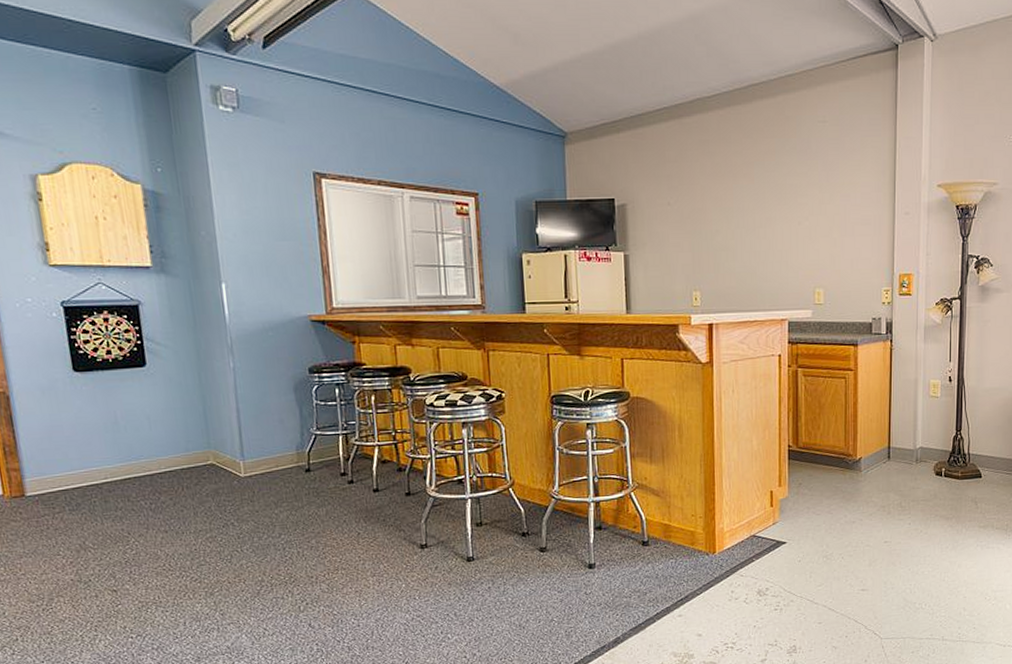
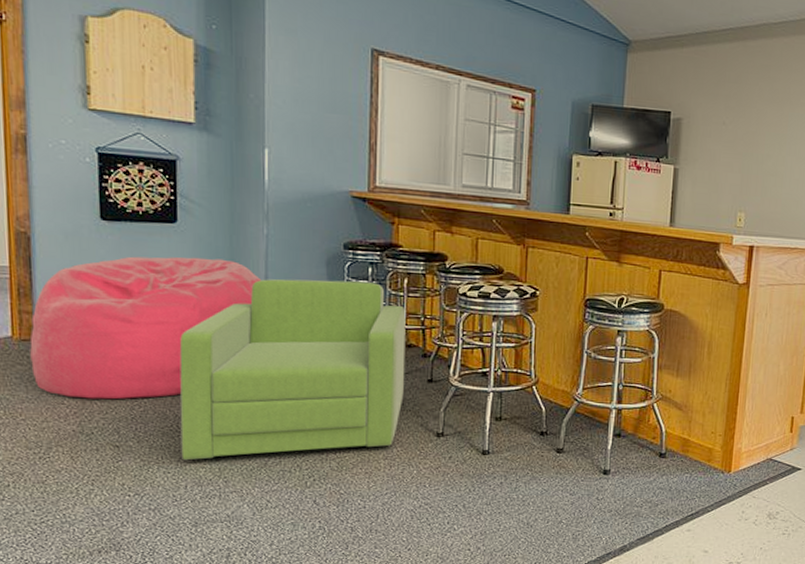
bean bag chair: none [19,396,234,548] -> present [29,256,262,400]
armchair: none [162,403,384,598] -> present [179,279,406,461]

